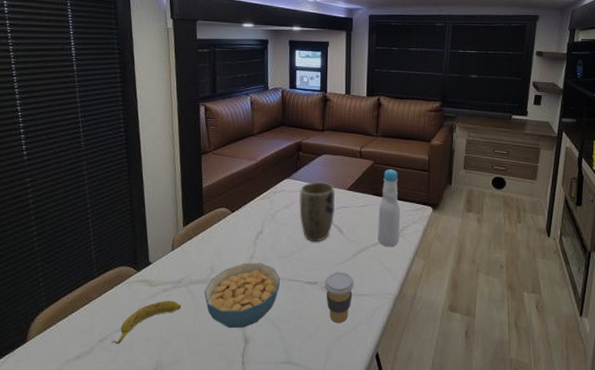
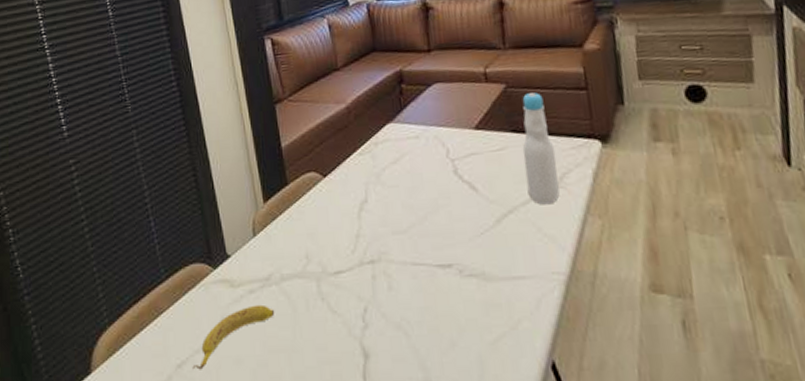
cereal bowl: present [203,263,281,329] -> none [300,243,401,339]
plant pot: present [299,181,336,241] -> none [409,122,462,206]
coffee cup: present [324,272,354,323] -> none [461,246,505,321]

